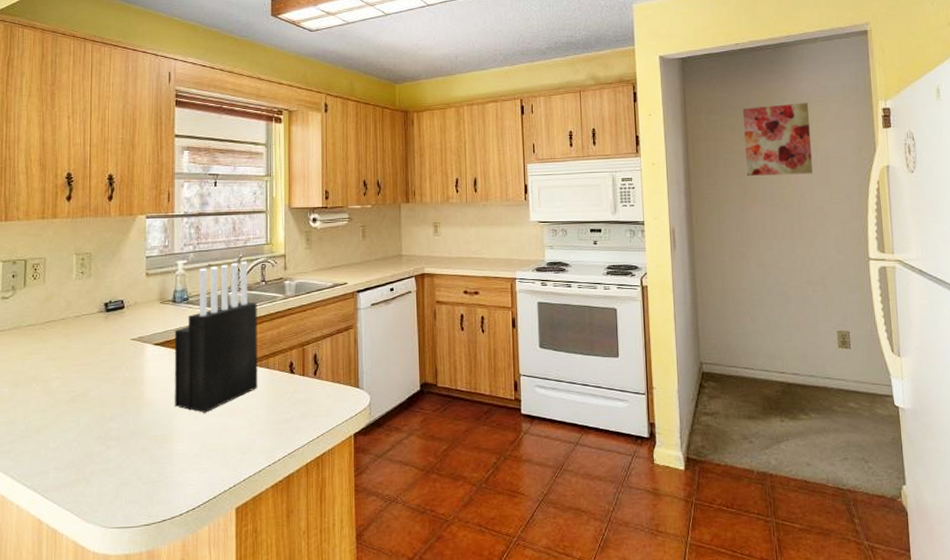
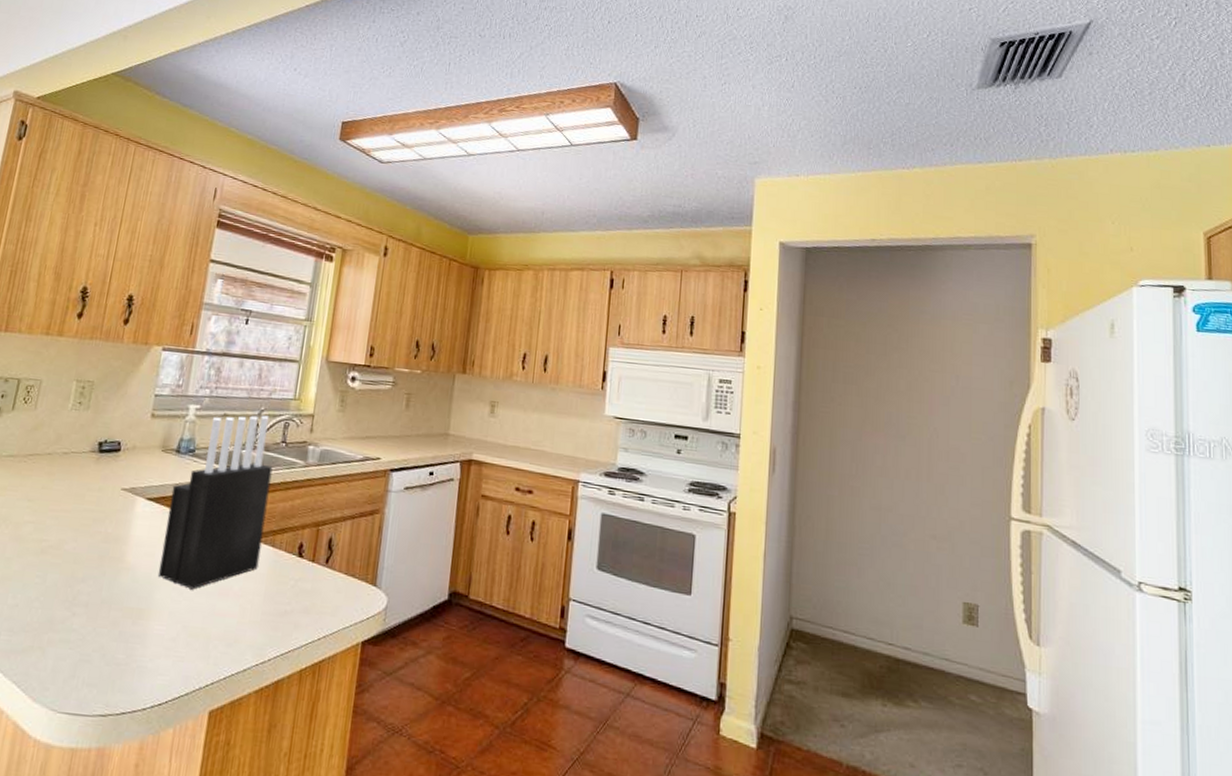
wall art: present [742,103,813,176] -> none [869,316,953,405]

